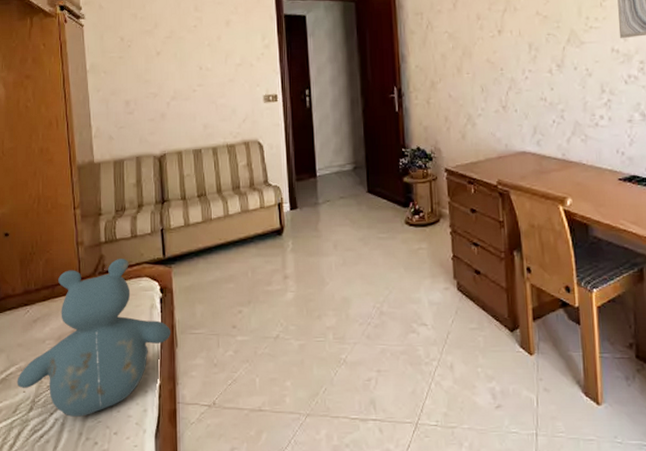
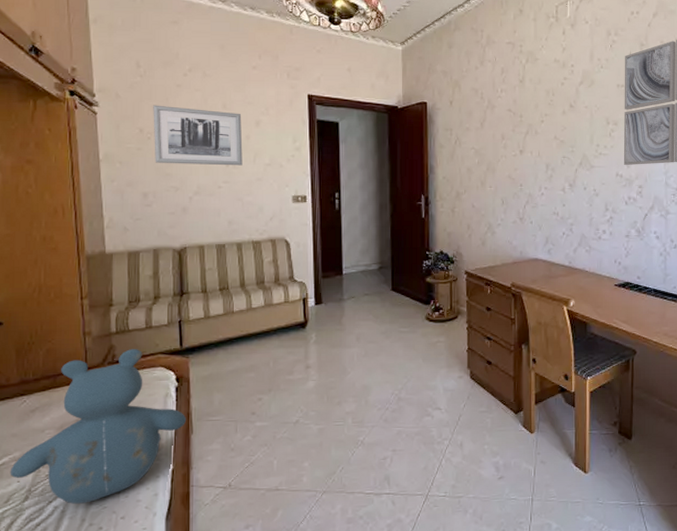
wall art: none [132,12,215,71] -> present [153,105,243,166]

